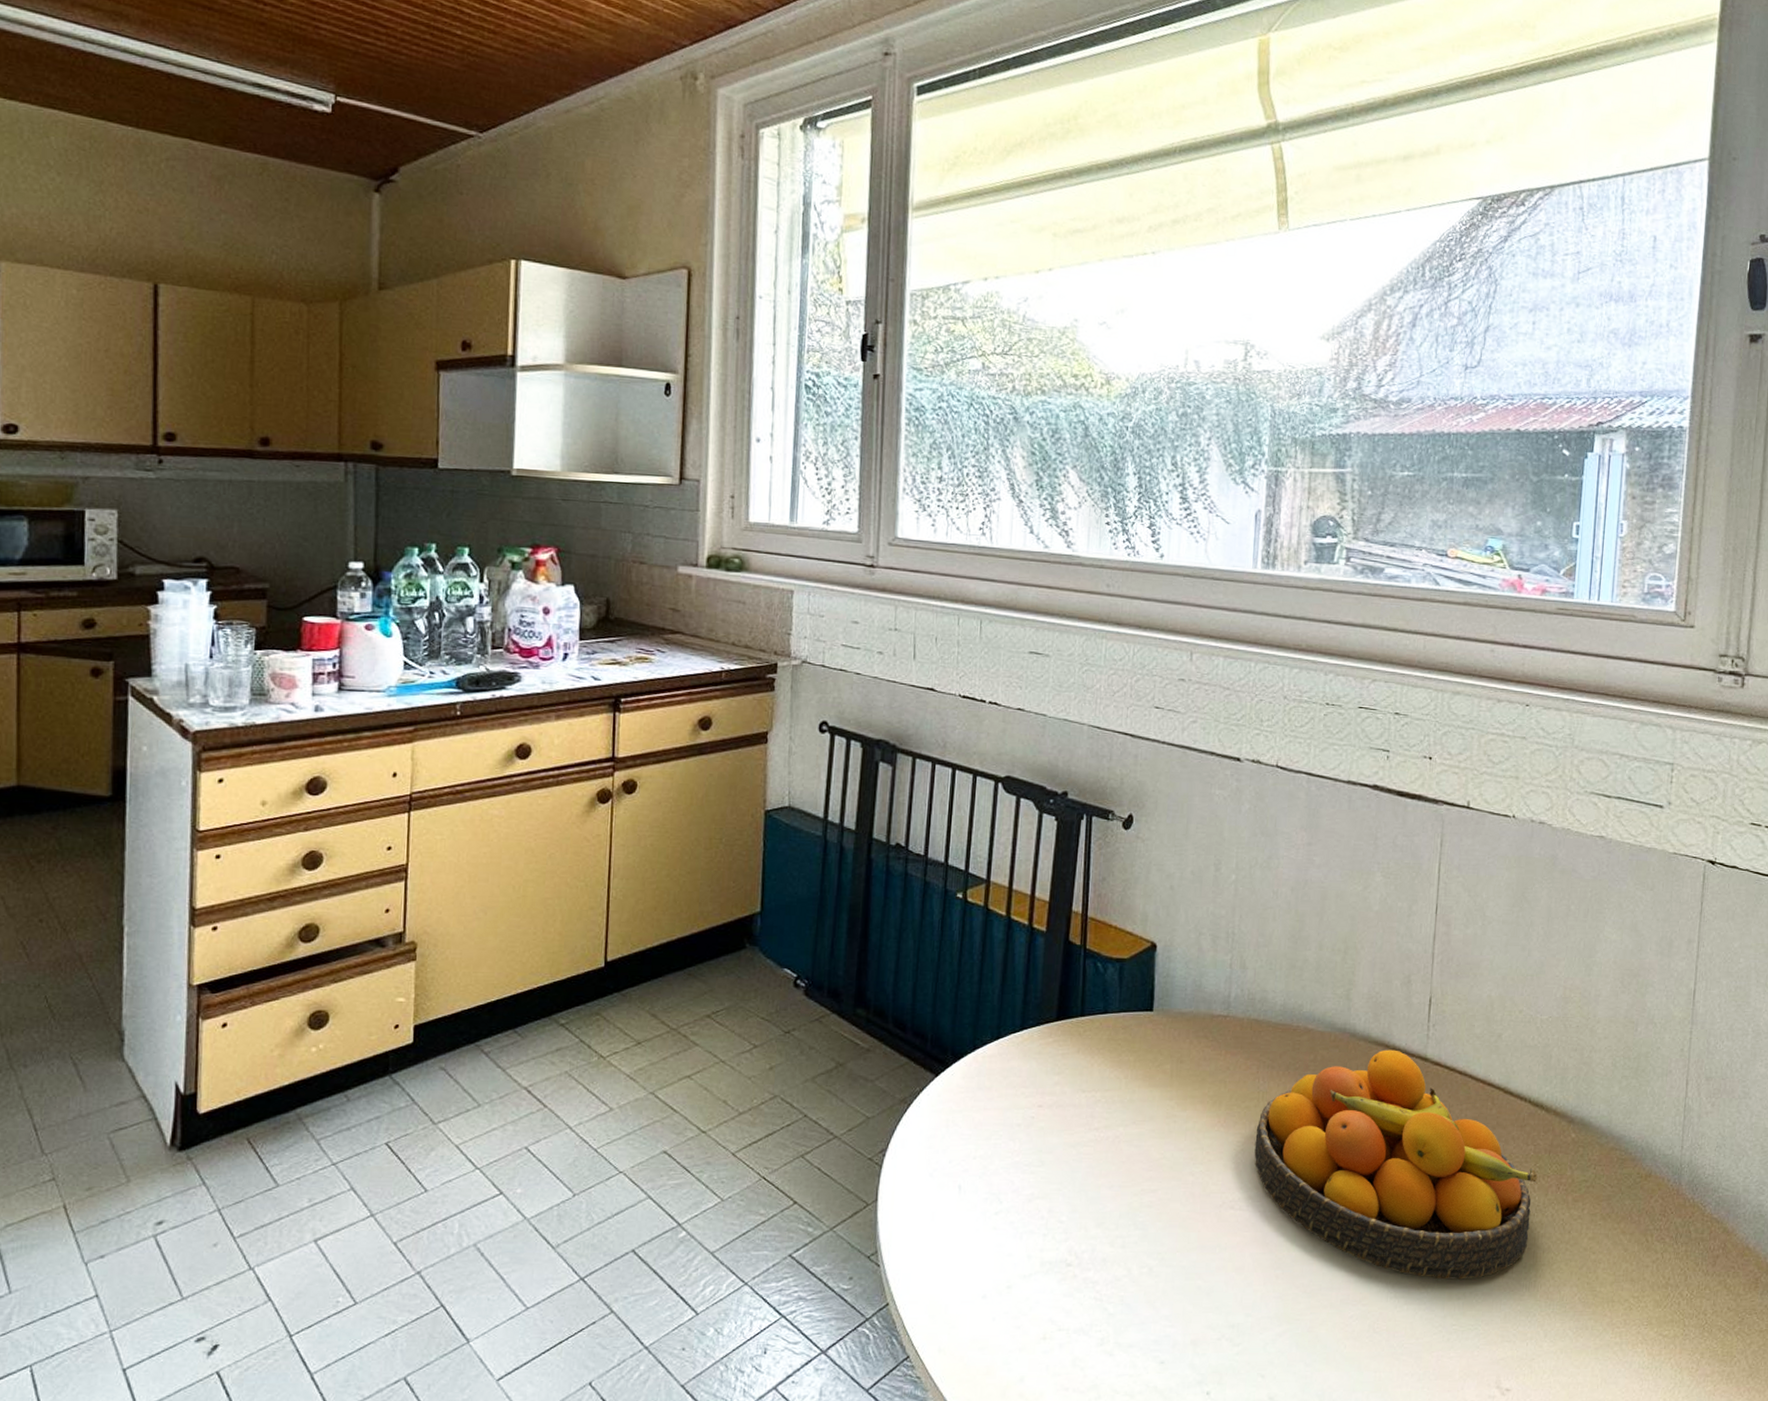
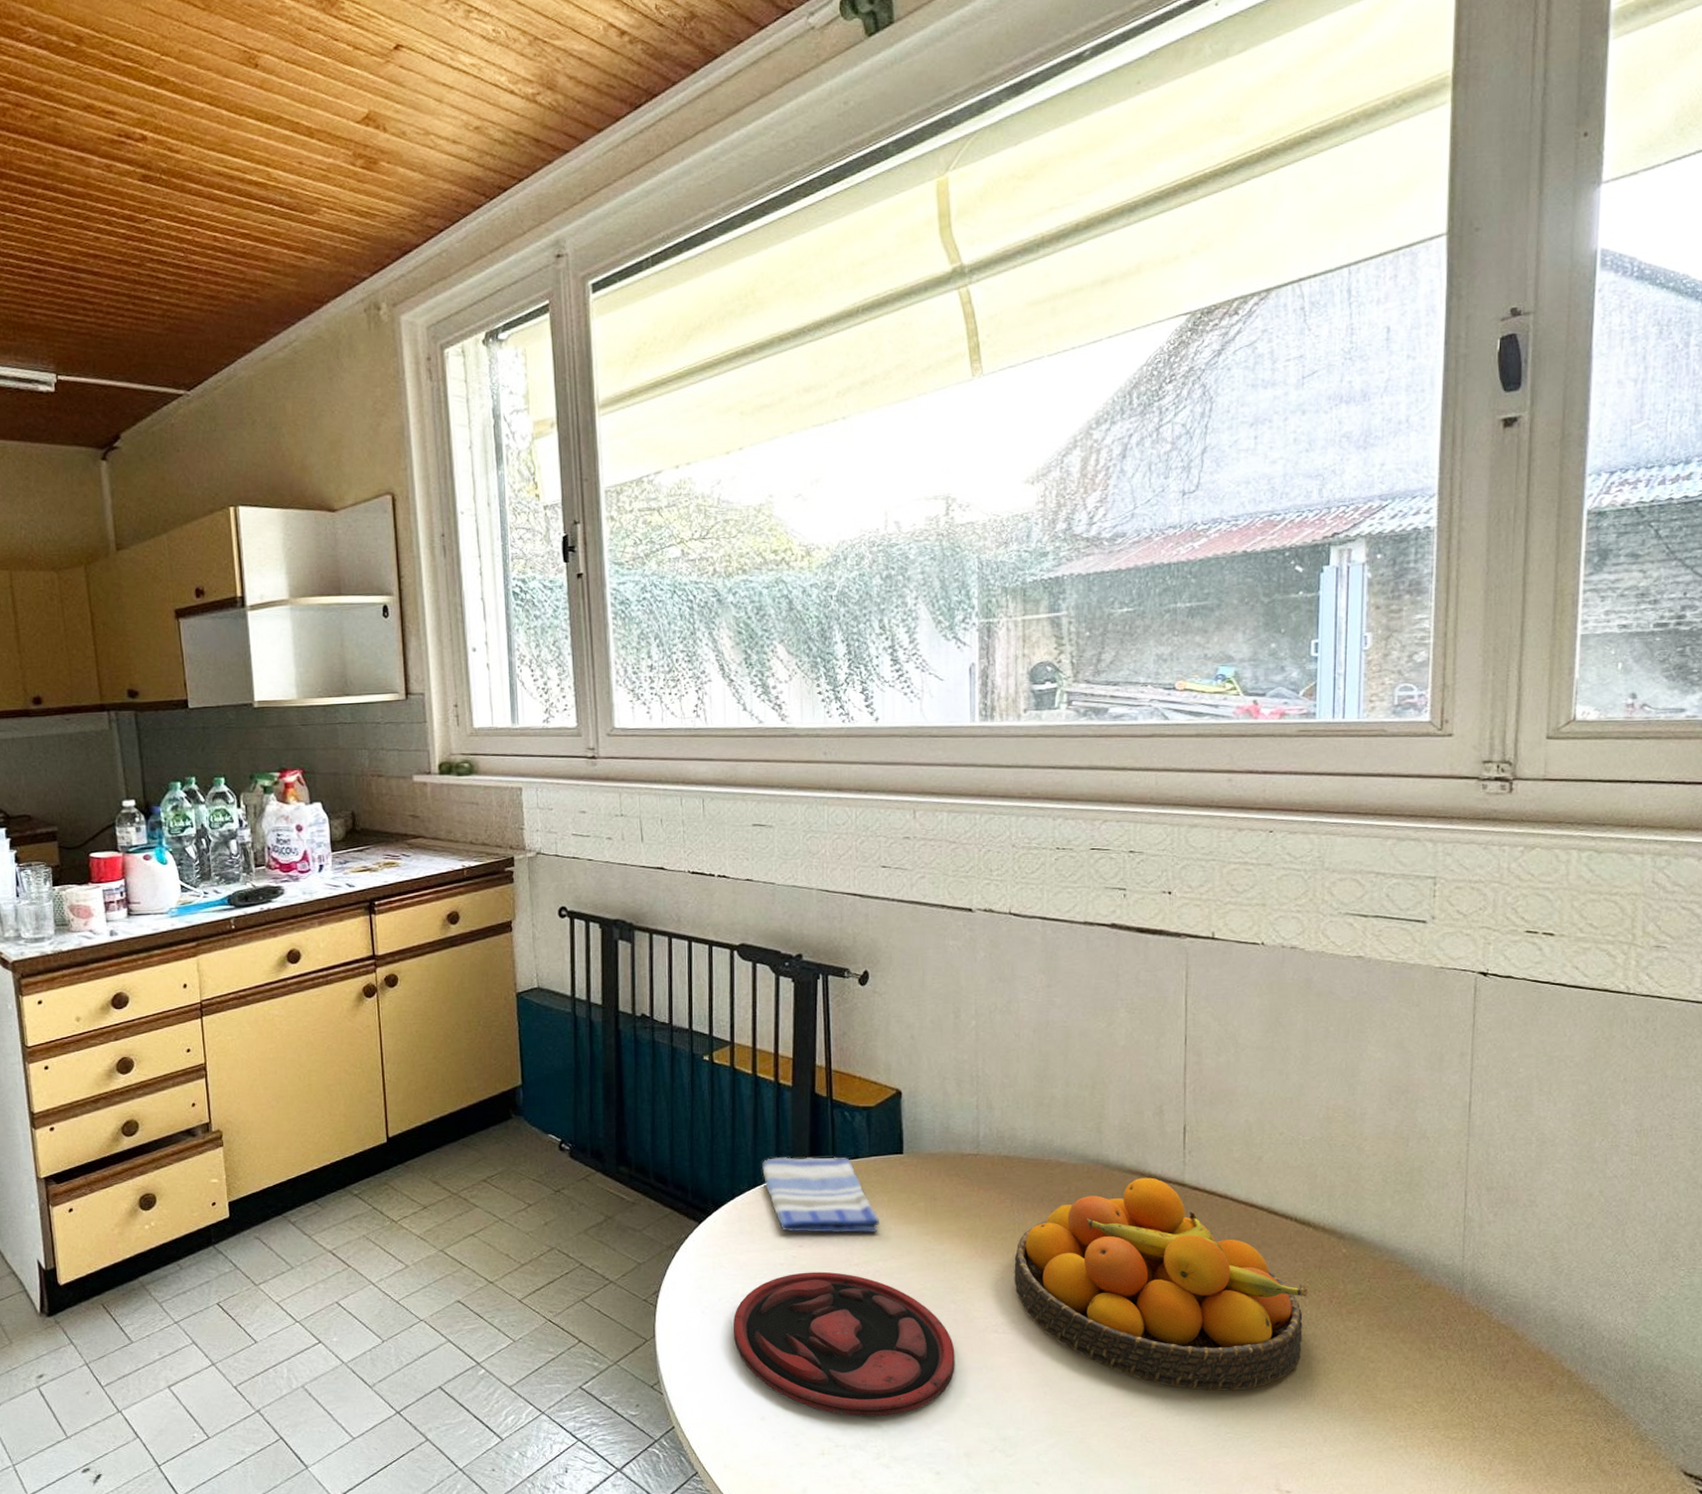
plate: none [961,1135,1190,1298] -> present [733,1271,955,1417]
dish towel: none [1006,1008,1124,1096] -> present [761,1157,880,1234]

